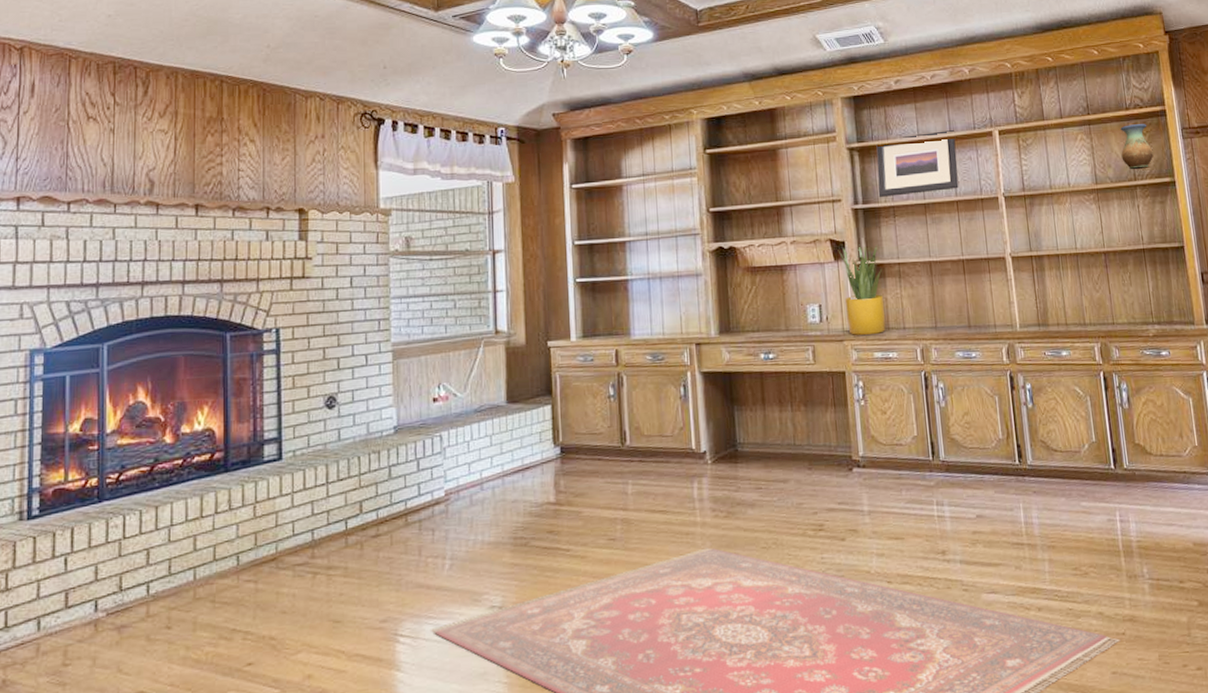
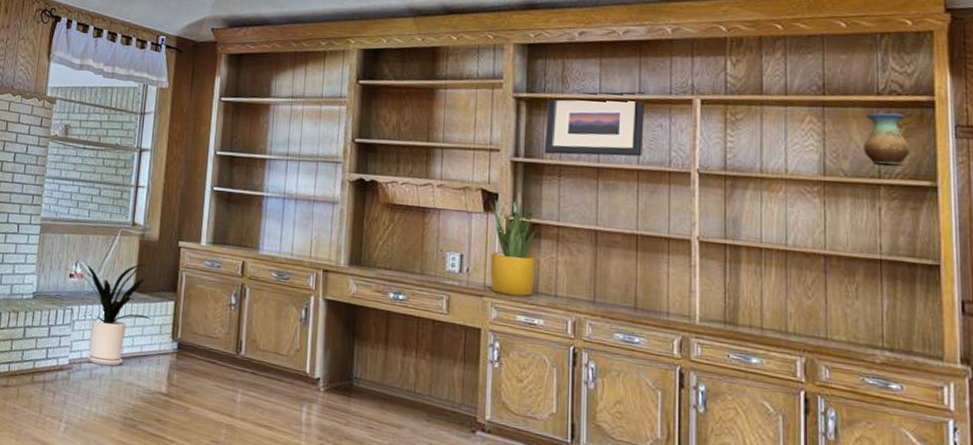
house plant: none [428,372,530,489] -> present [66,264,152,367]

